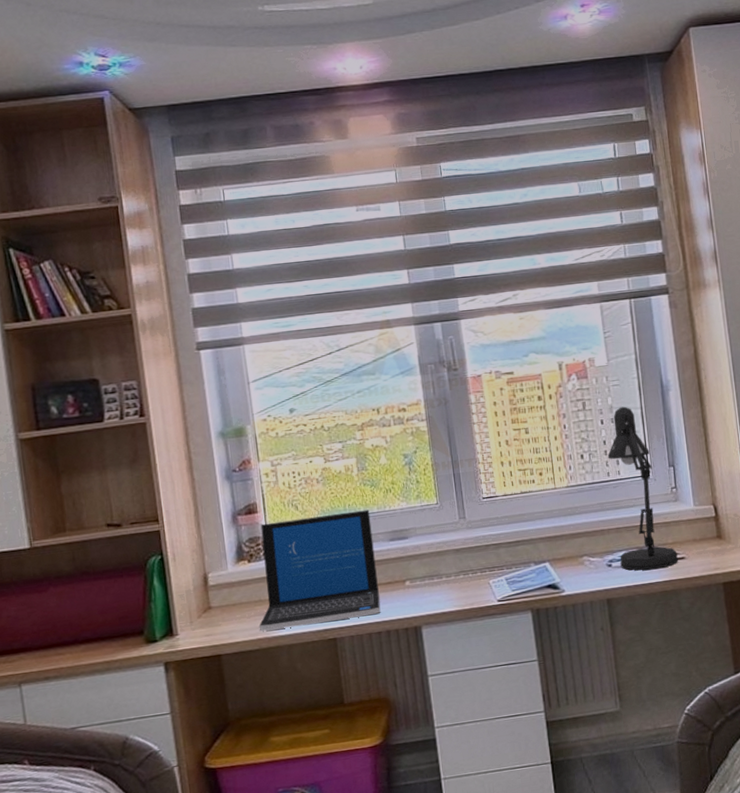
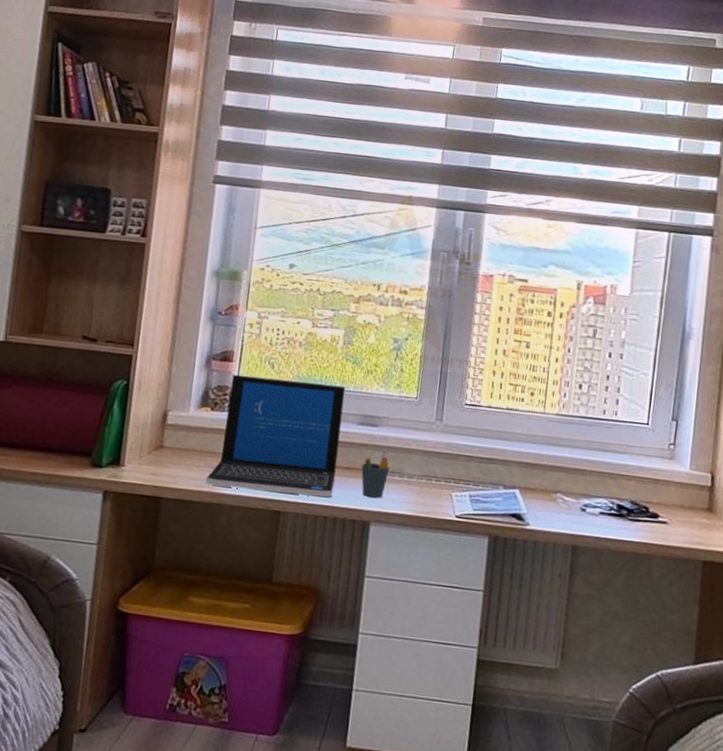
pen holder: none [401,557,428,604] -> present [361,450,389,498]
desk lamp: present [607,406,679,571] -> none [595,344,660,528]

